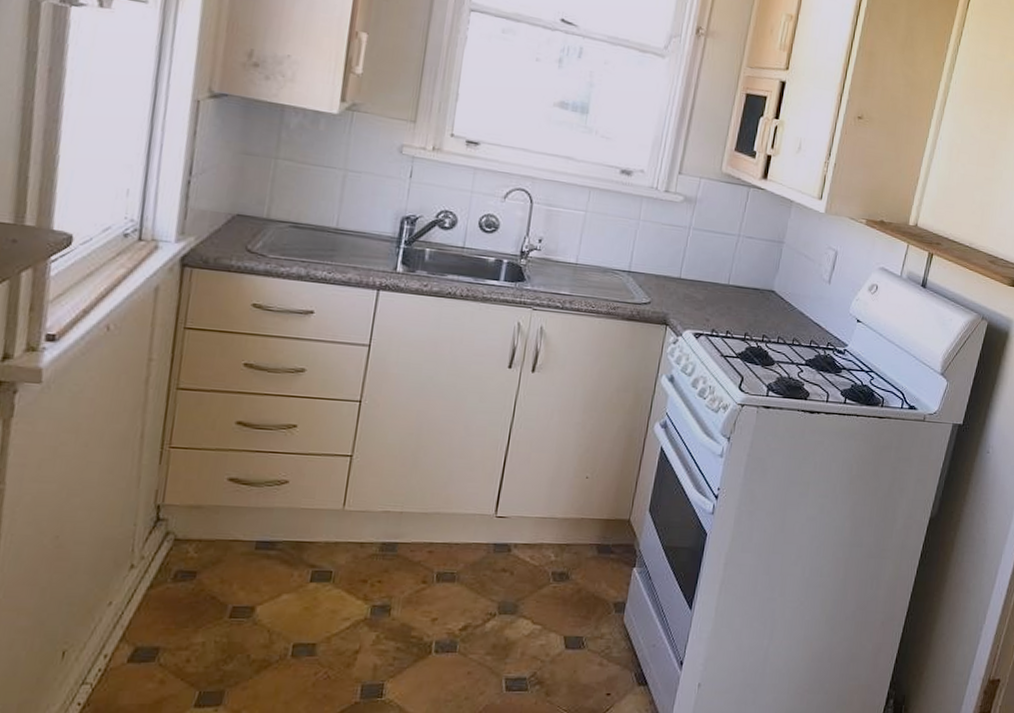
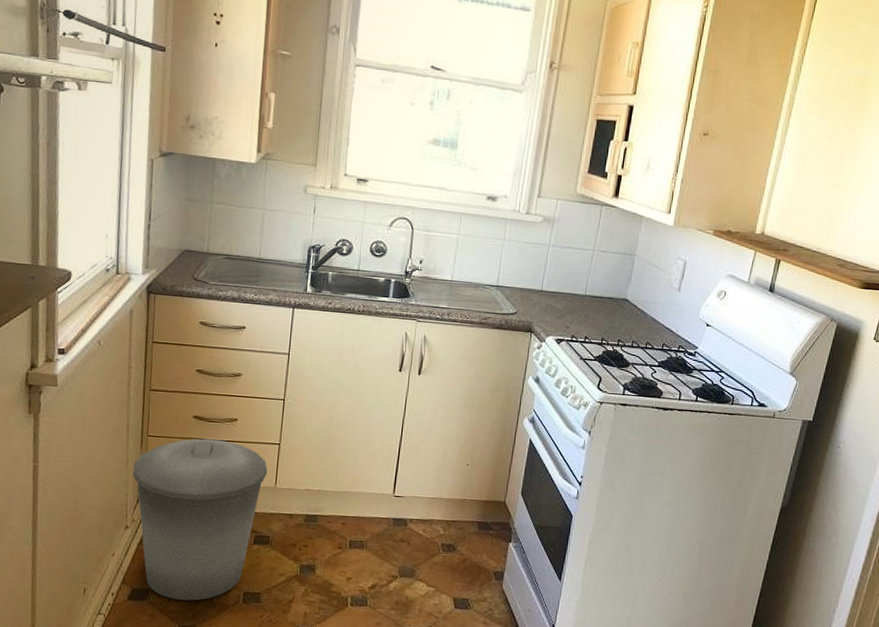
trash can: none [145,450,335,659] -> present [132,438,268,601]

